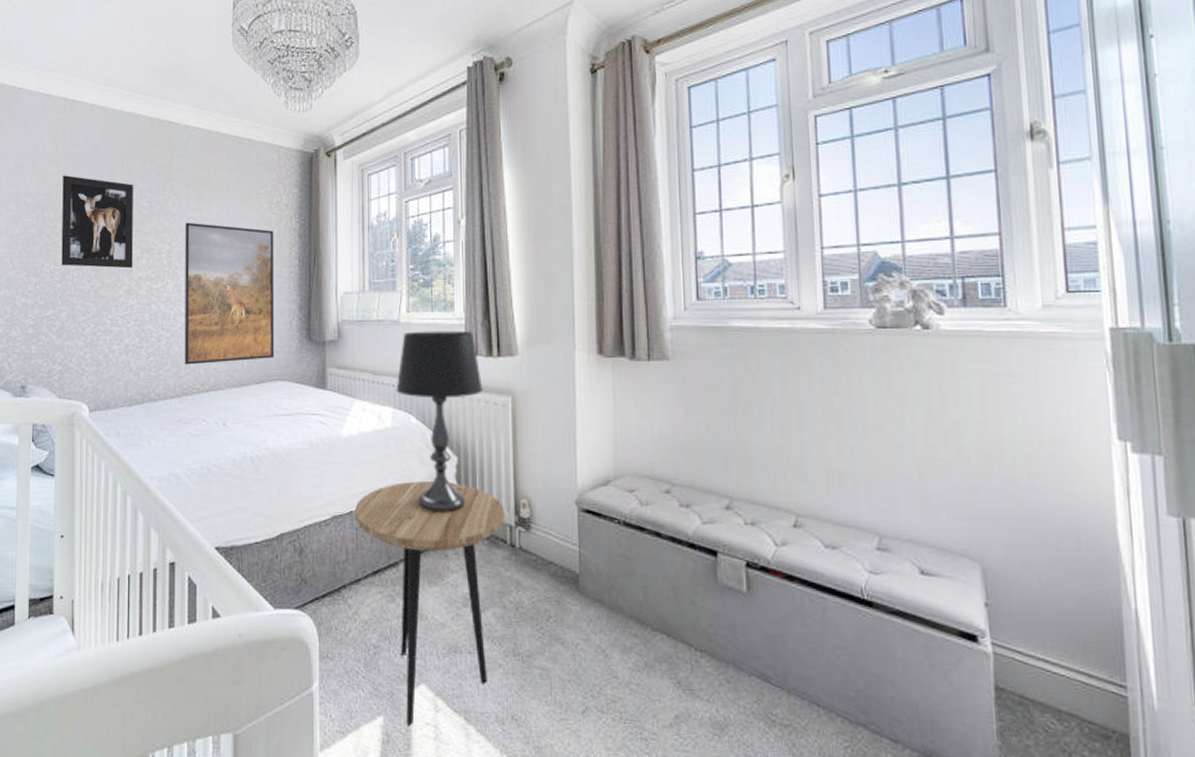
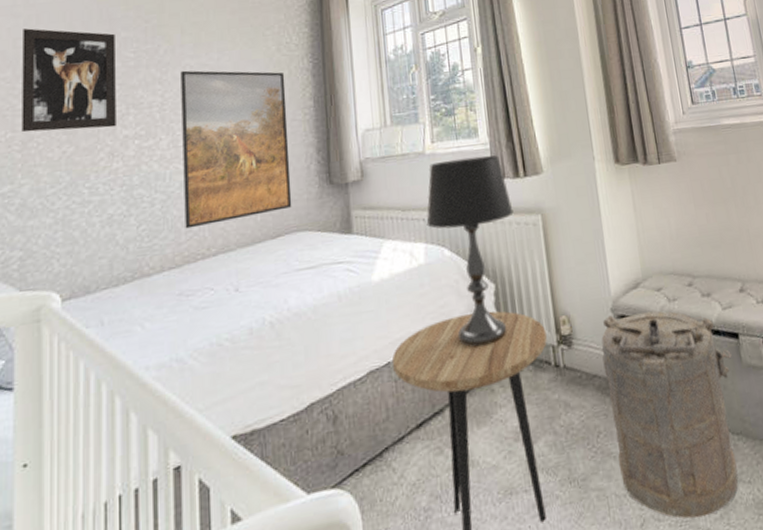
laundry hamper: none [561,507,706,721] -> present [601,310,739,519]

